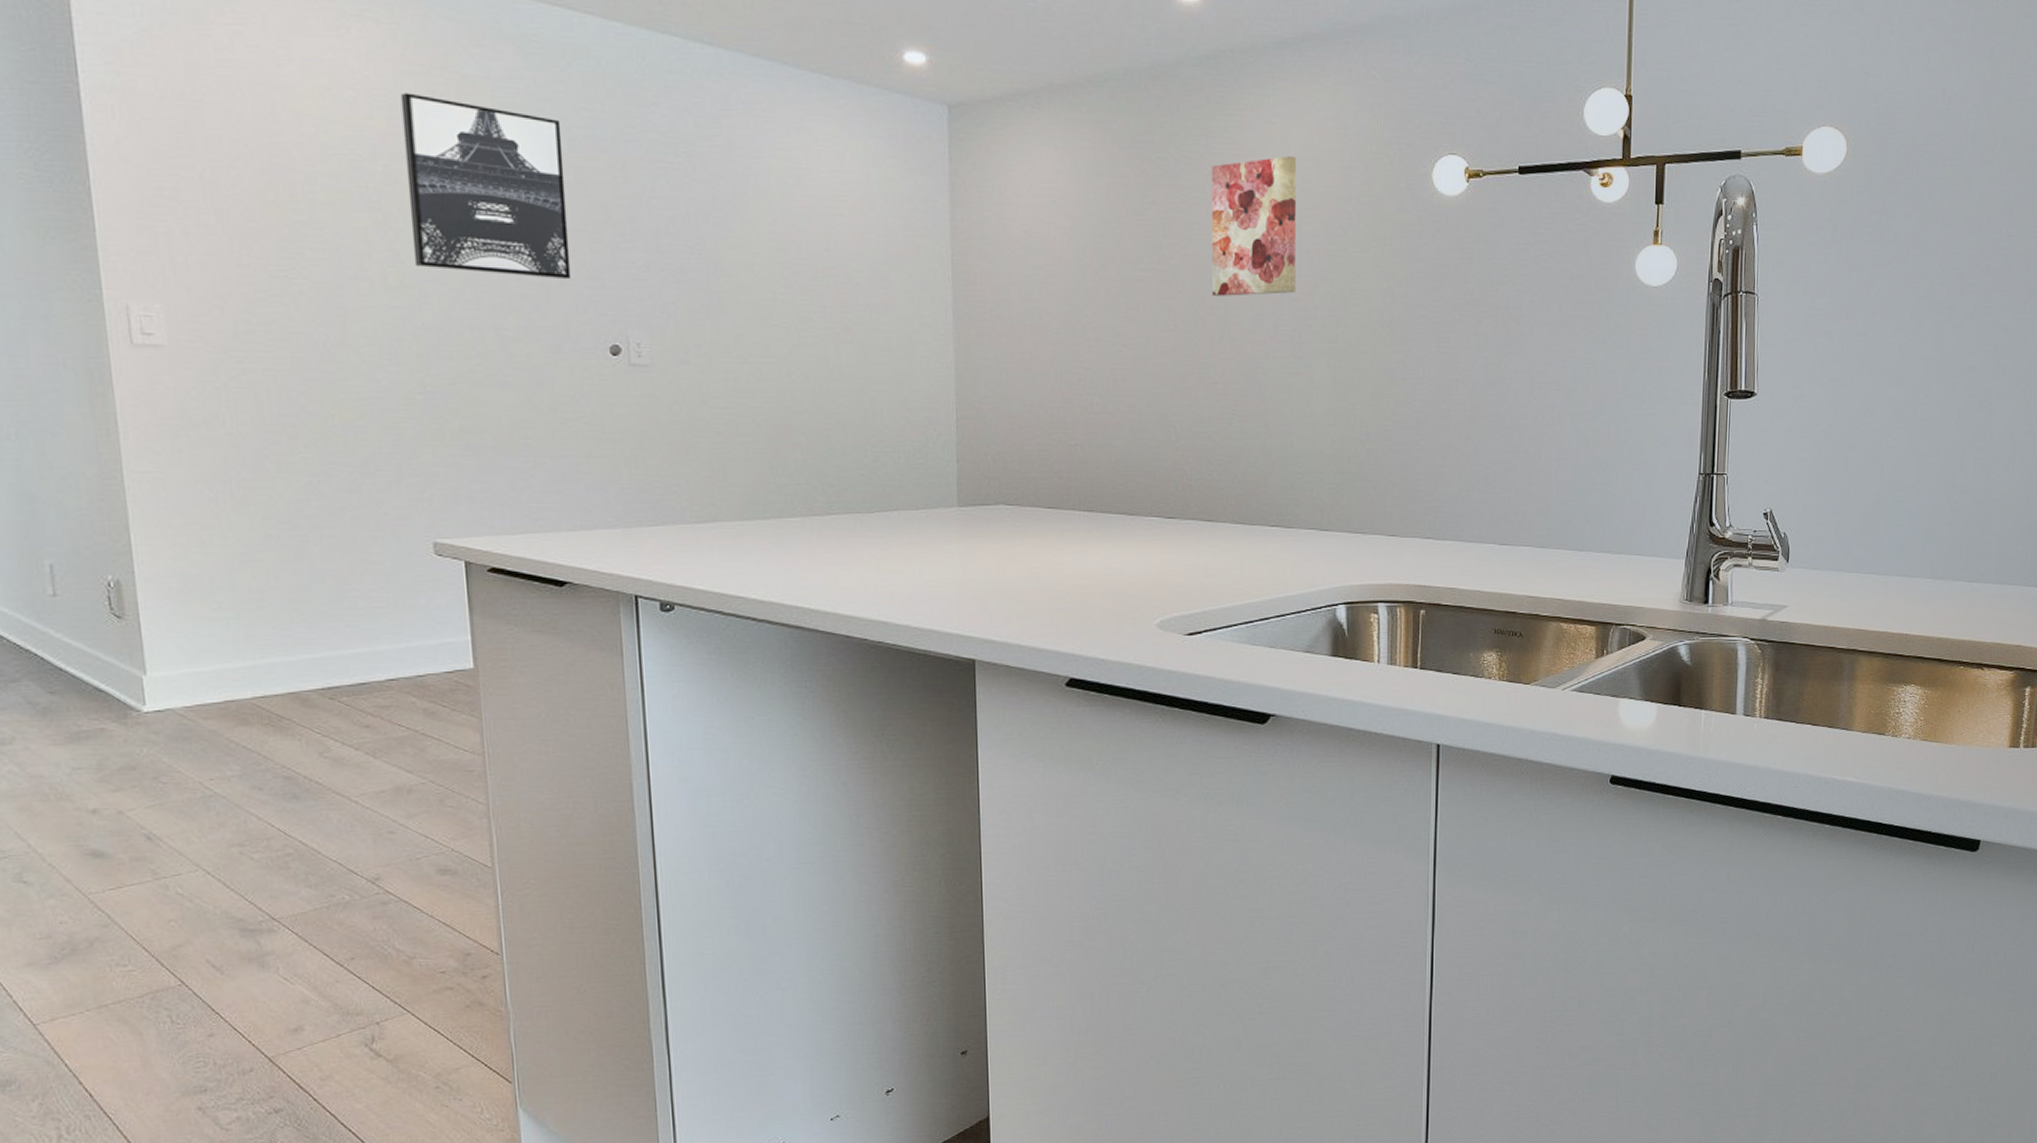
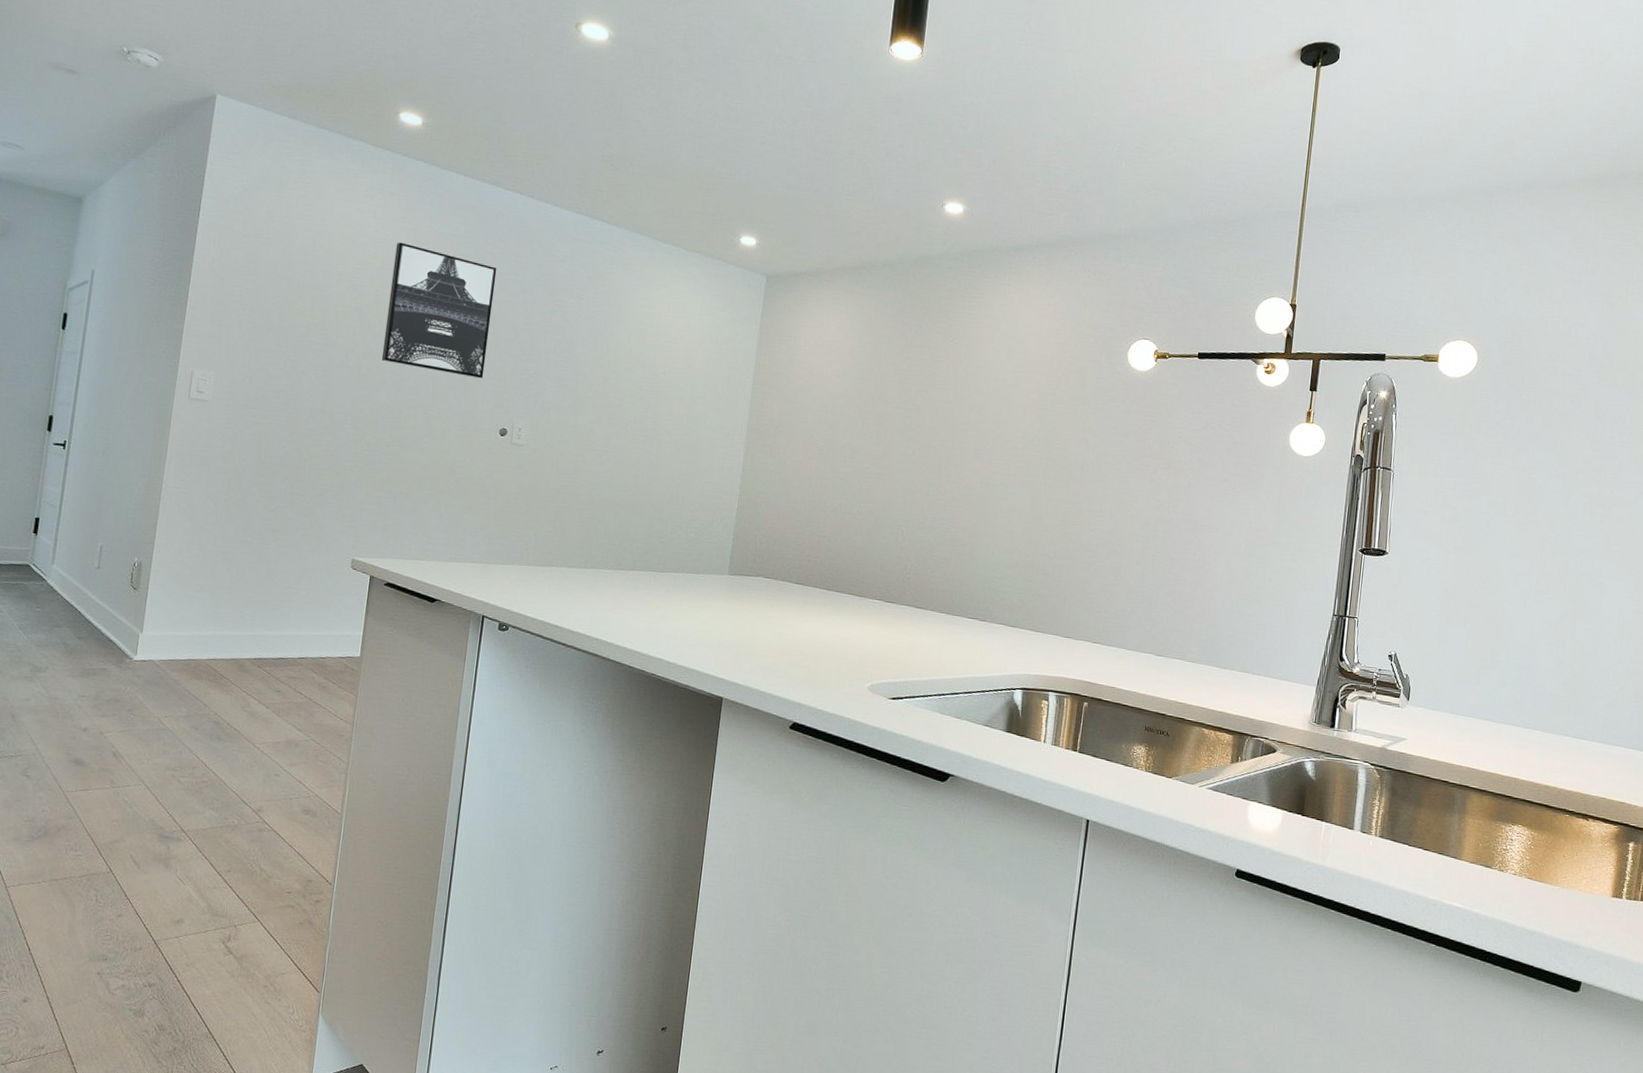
wall art: present [1211,156,1297,296] -> none [944,331,1022,436]

